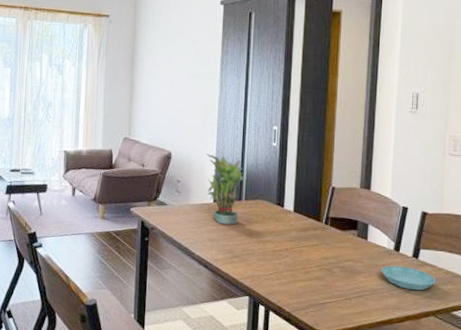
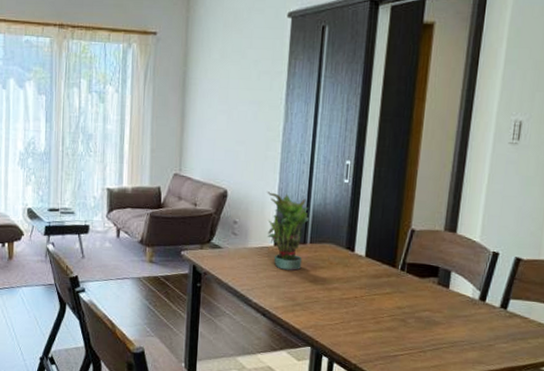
saucer: present [381,265,435,291] -> none [462,316,525,344]

